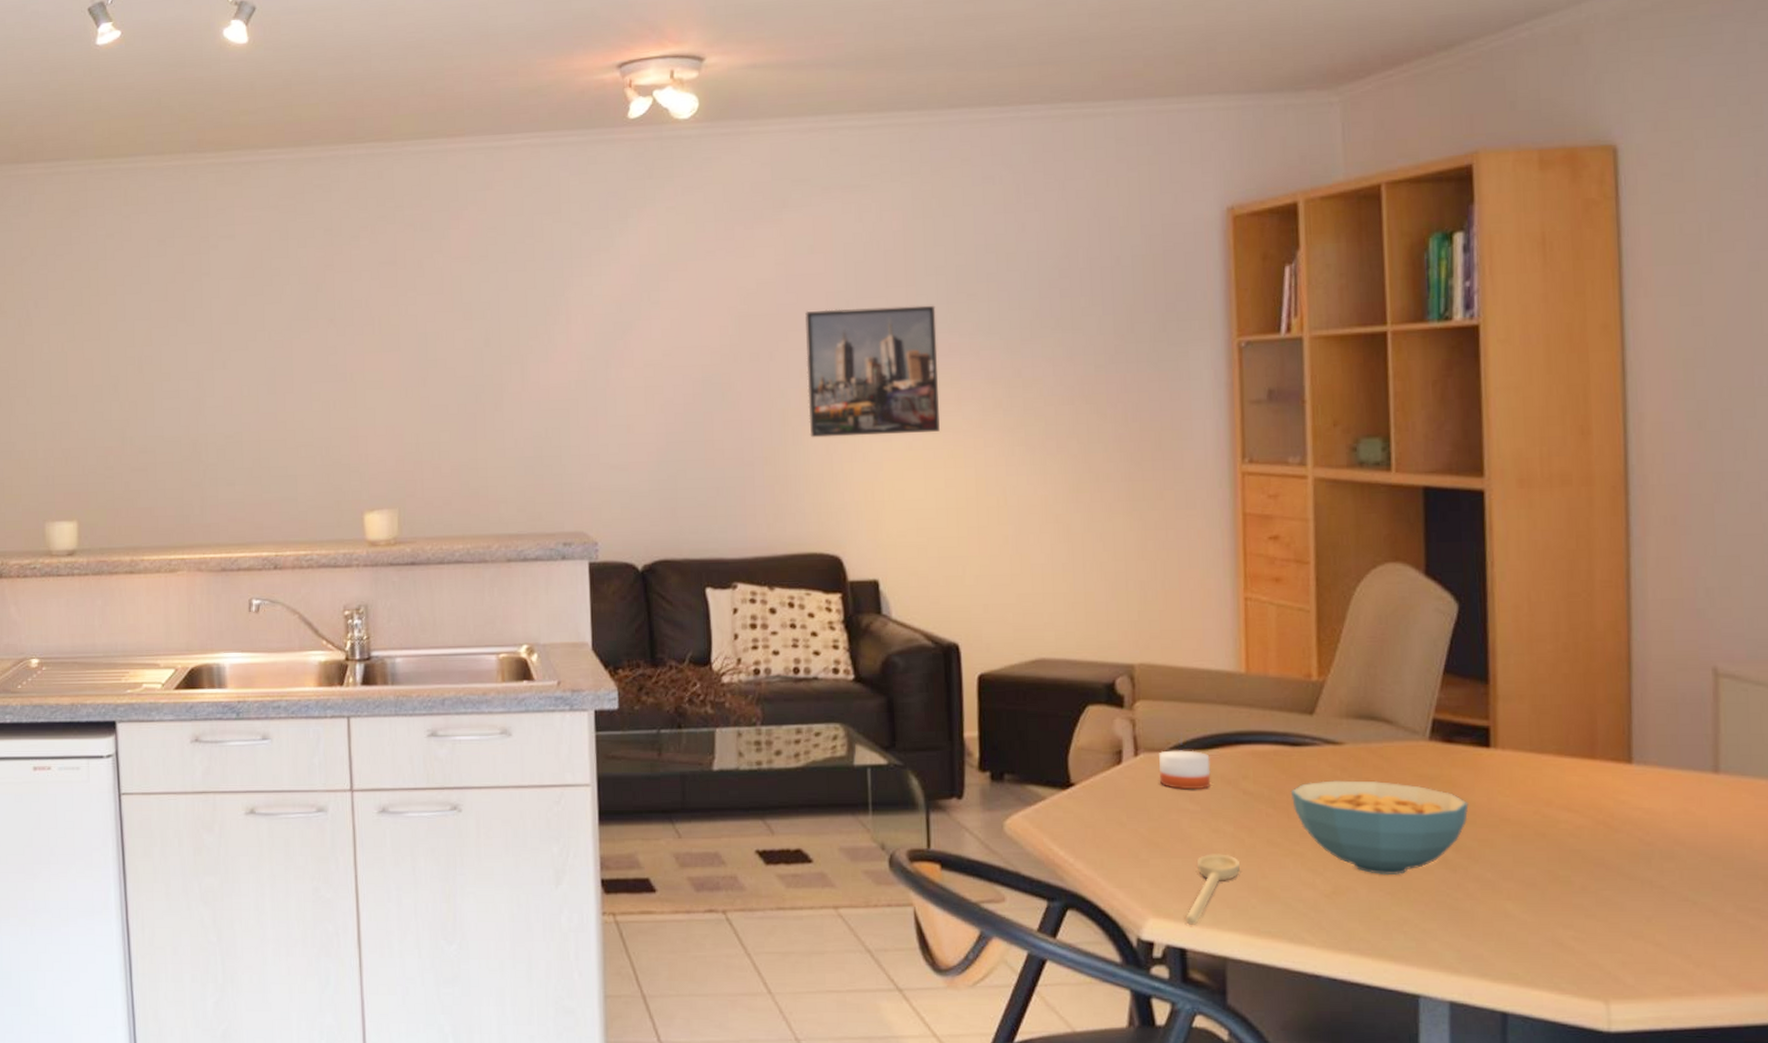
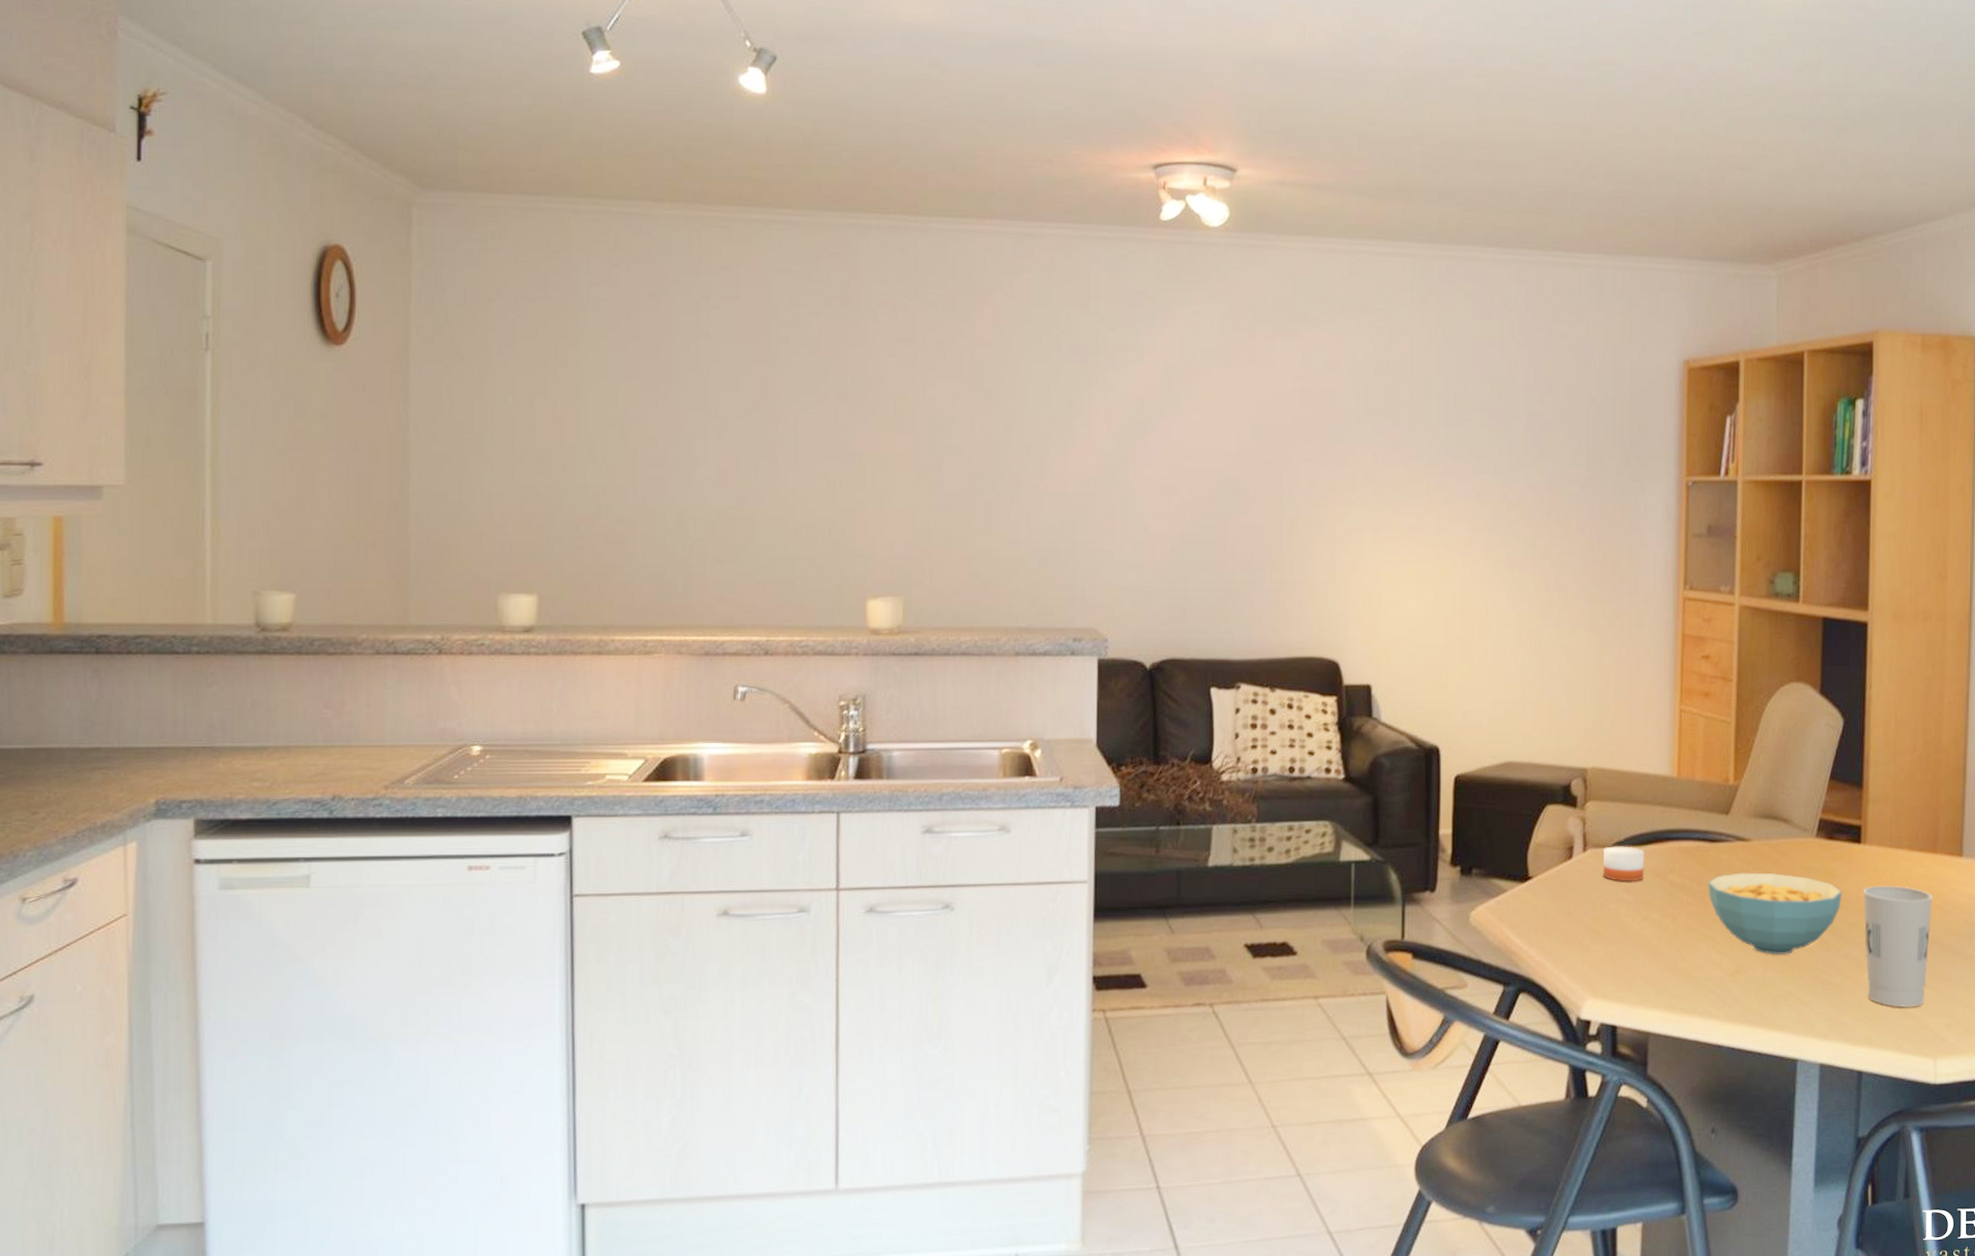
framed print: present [805,305,940,438] -> none [1316,424,1435,547]
spoon: present [1186,854,1240,925] -> none [1618,939,1664,1004]
cup: none [1495,796,1593,941] -> present [1863,885,1933,1008]

